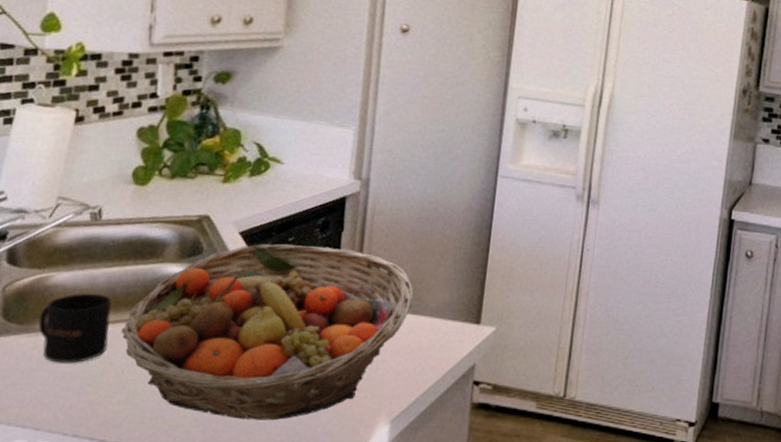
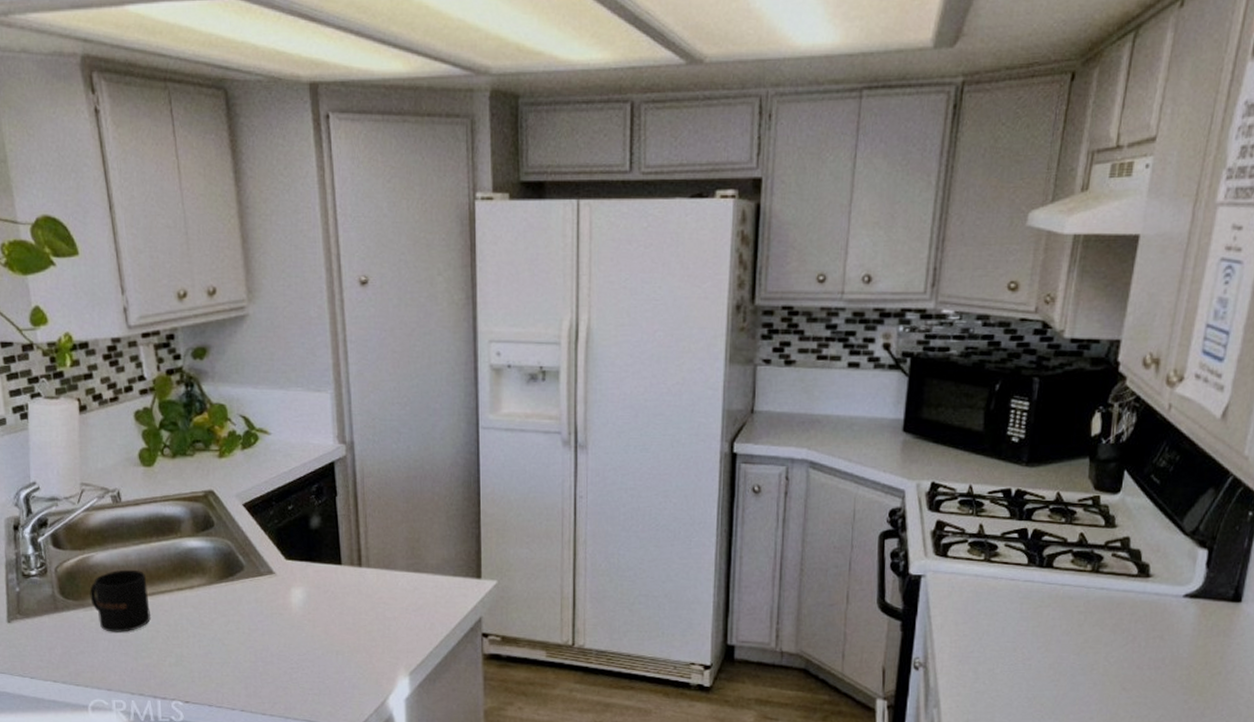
fruit basket: present [121,243,414,421] -> none [159,512,413,677]

